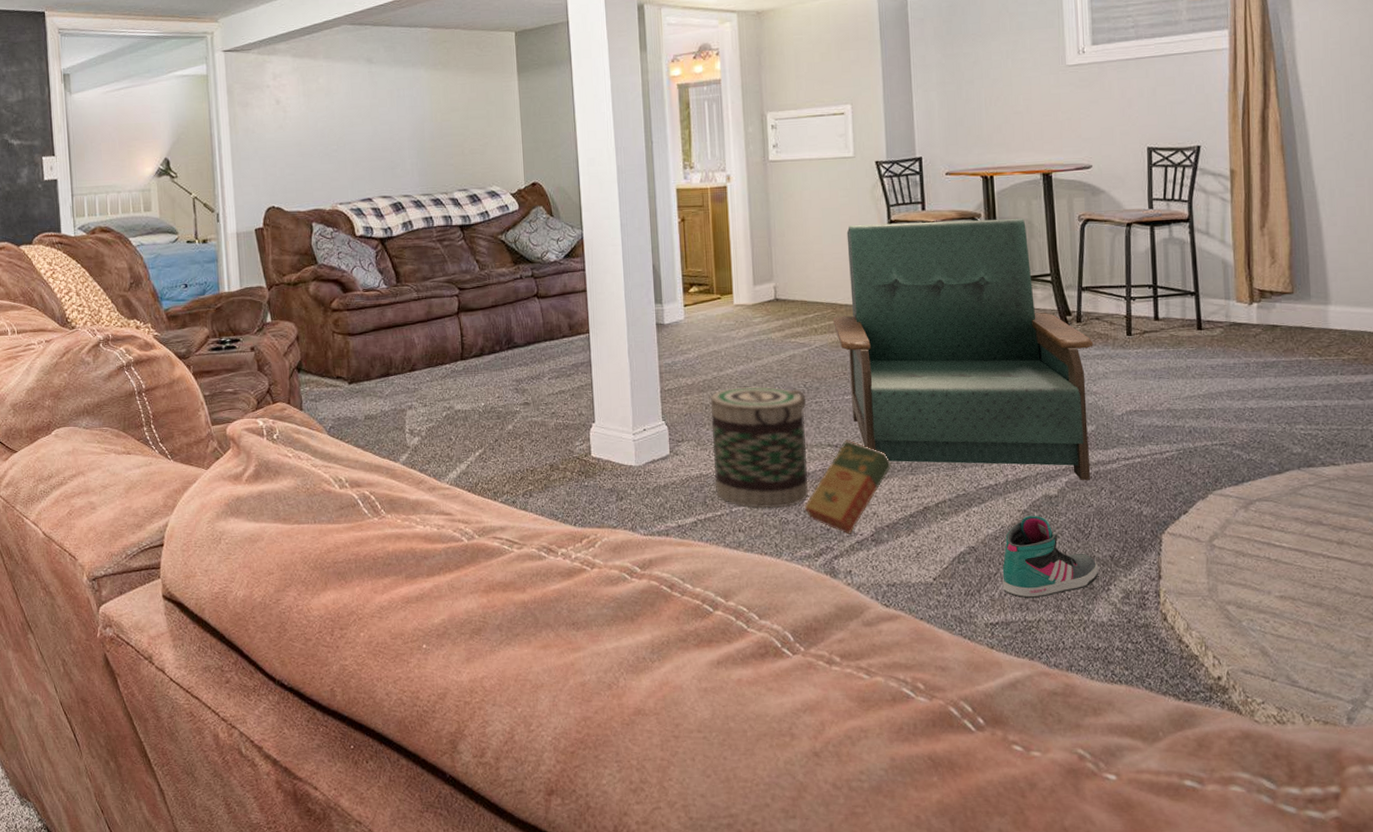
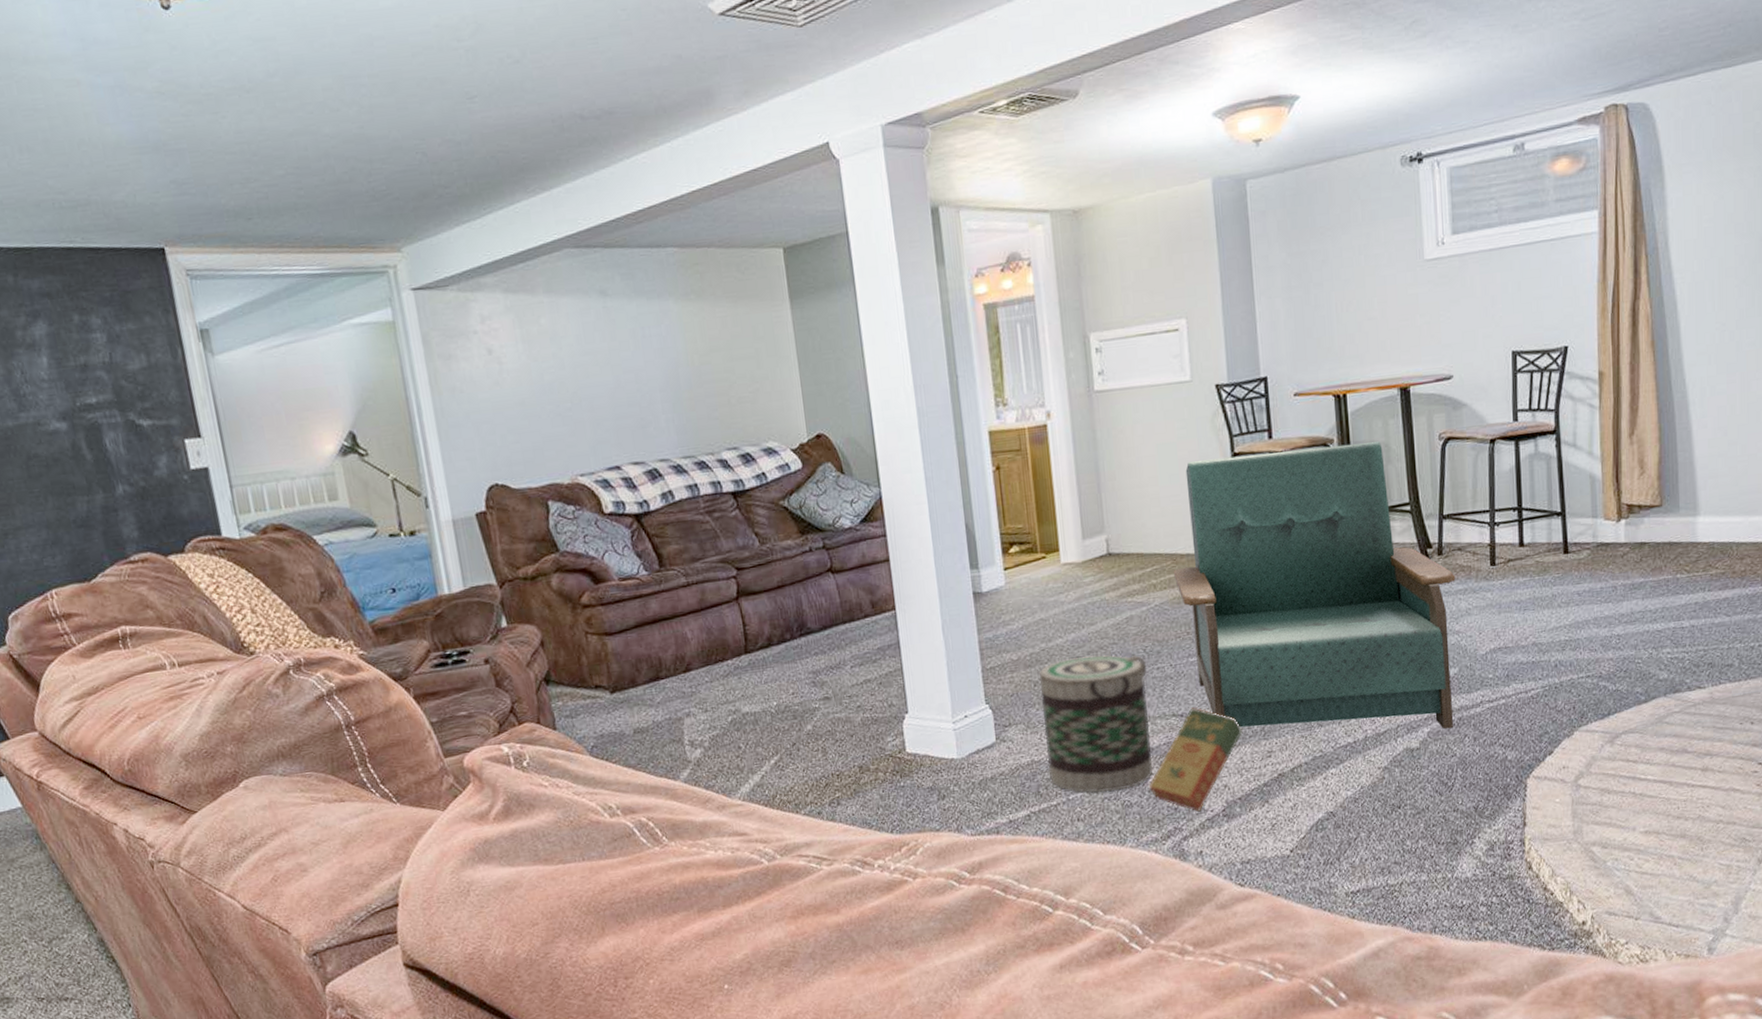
sneaker: present [1002,515,1099,599] -> none [1362,771,1463,862]

